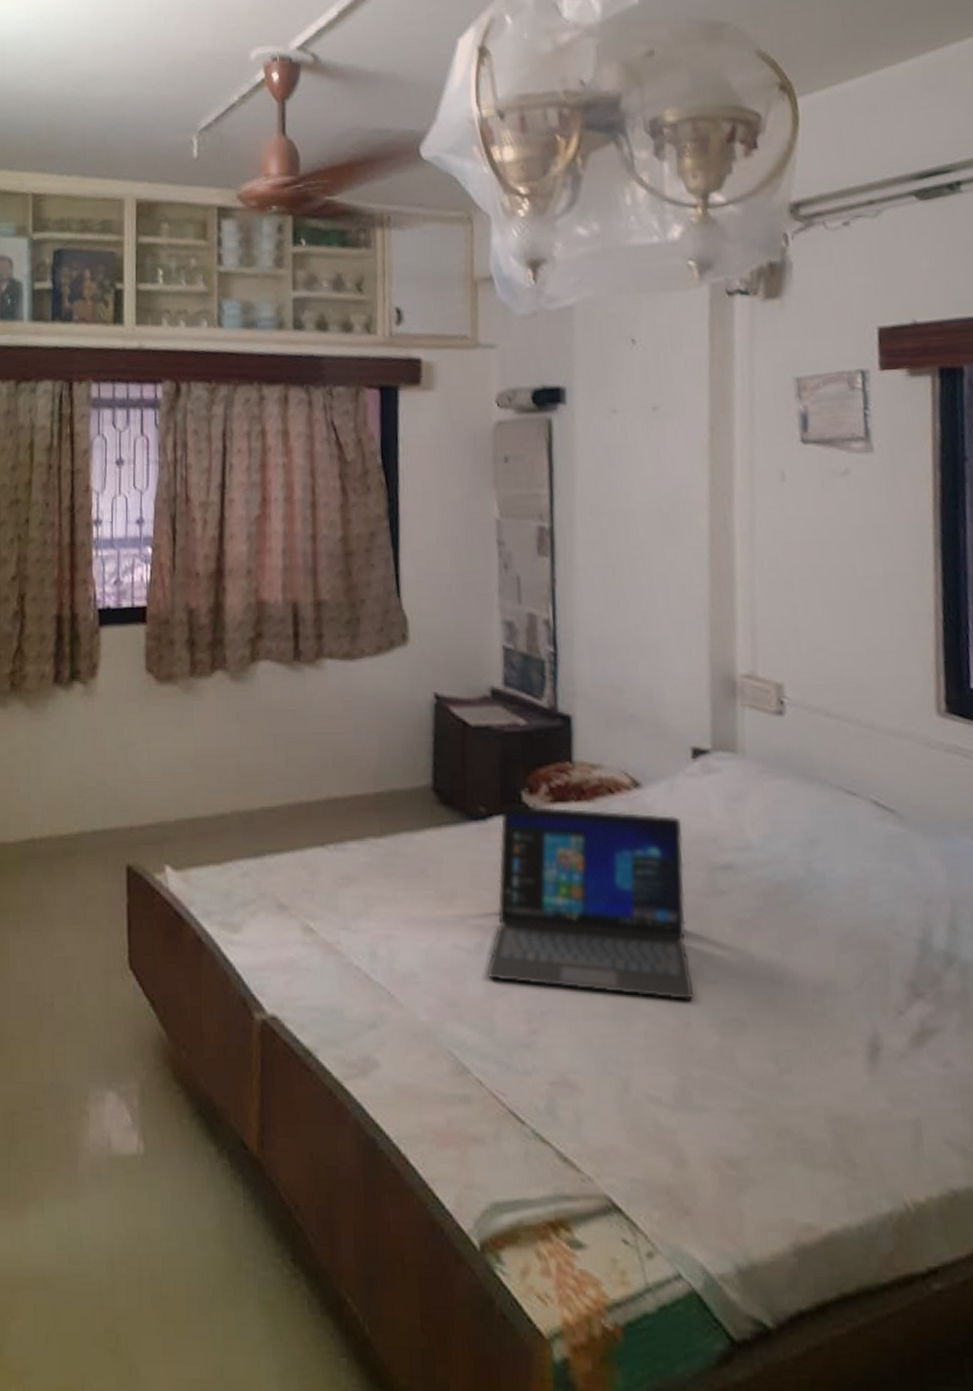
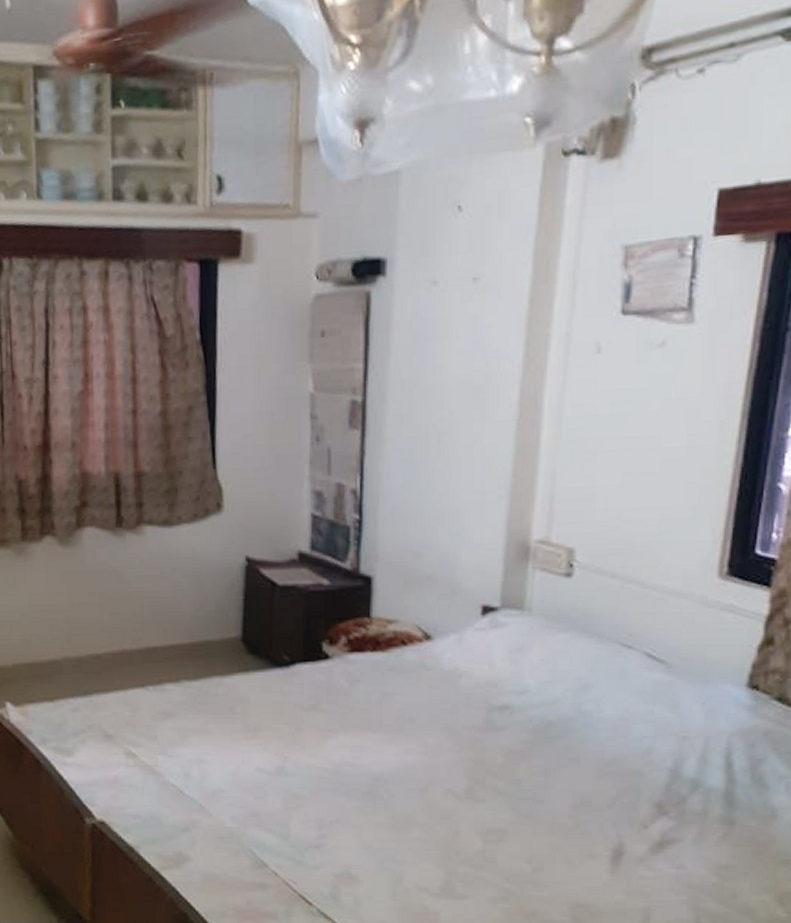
laptop: present [487,804,694,1001] -> none [285,653,467,815]

